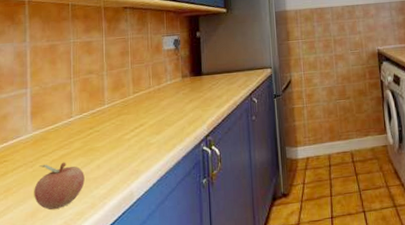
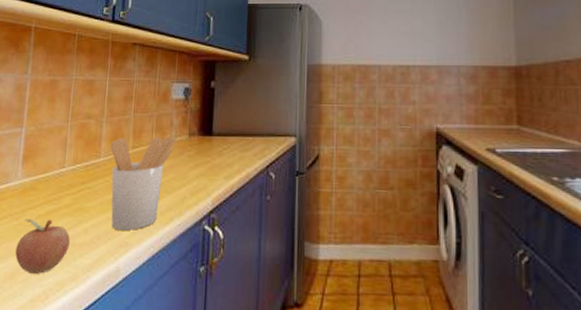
utensil holder: none [113,80,172,162] -> present [110,136,176,230]

